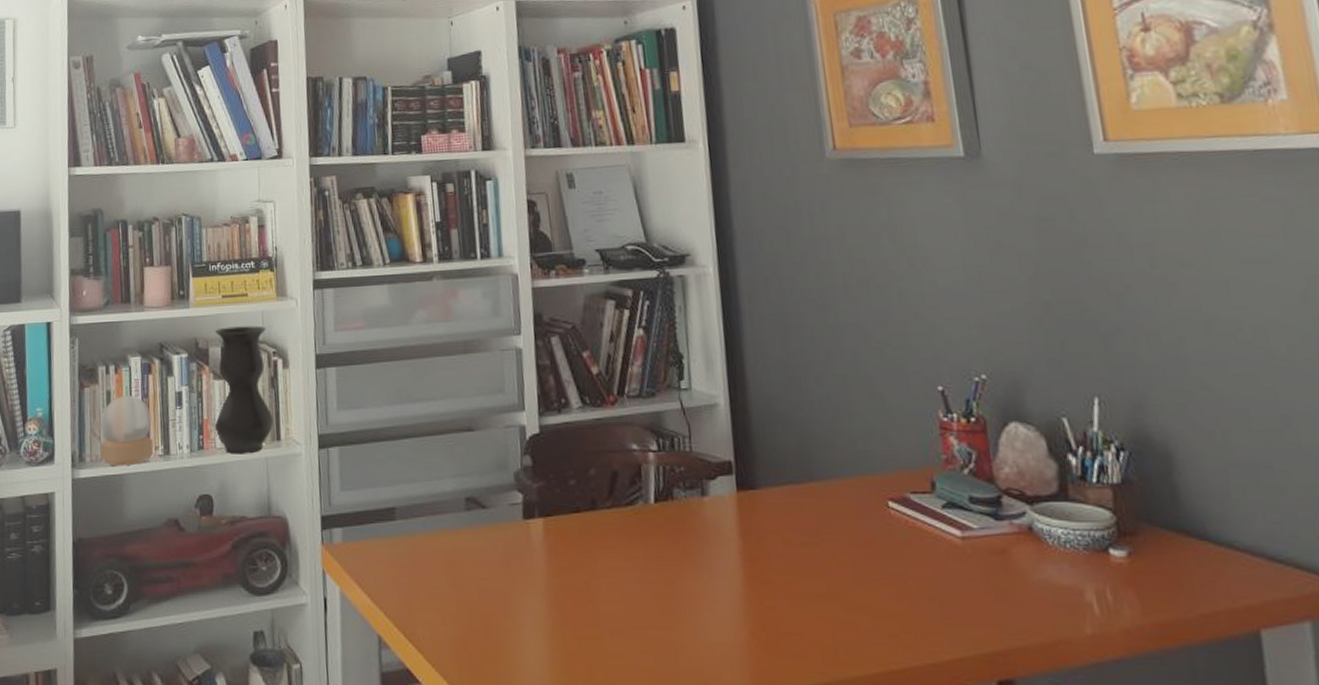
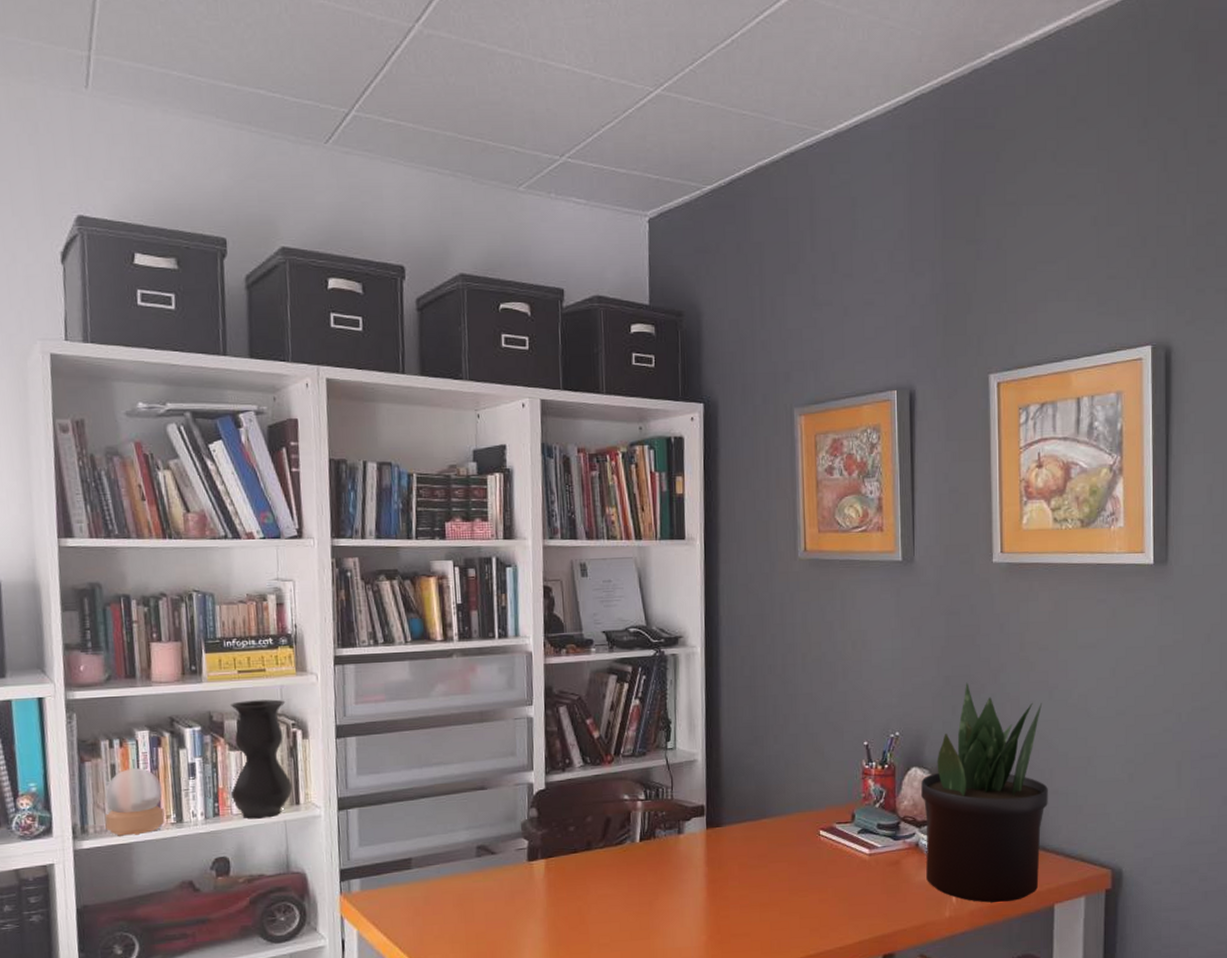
planter: none [1025,310,1229,619] -> present [921,682,1048,903]

